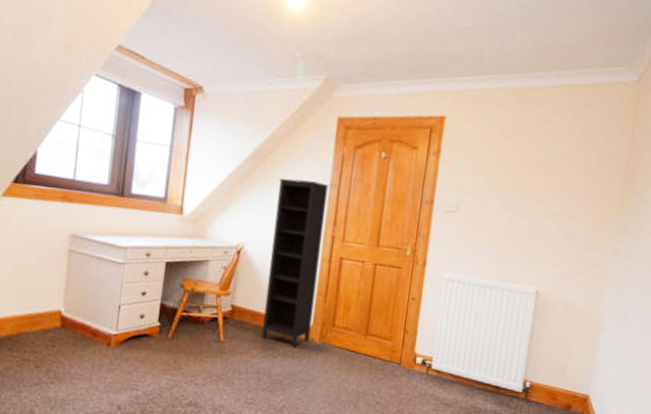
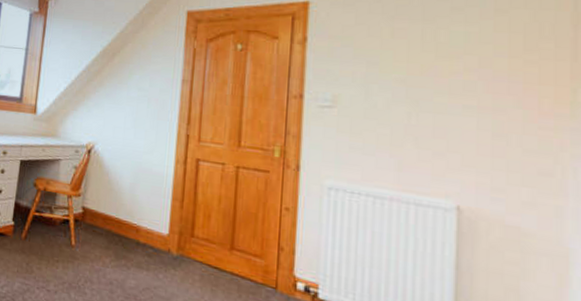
bookcase: present [261,178,329,348] -> none [113,75,181,259]

